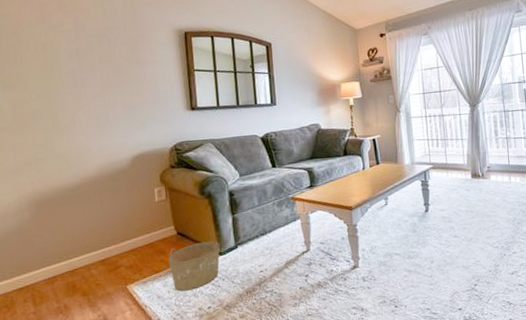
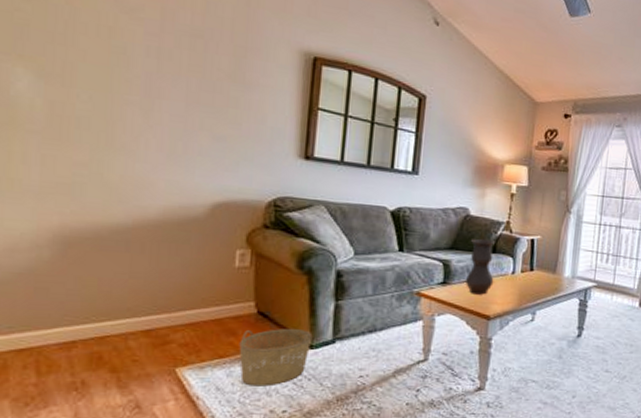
vase: none [326,145,350,192] -> present [464,238,495,295]

